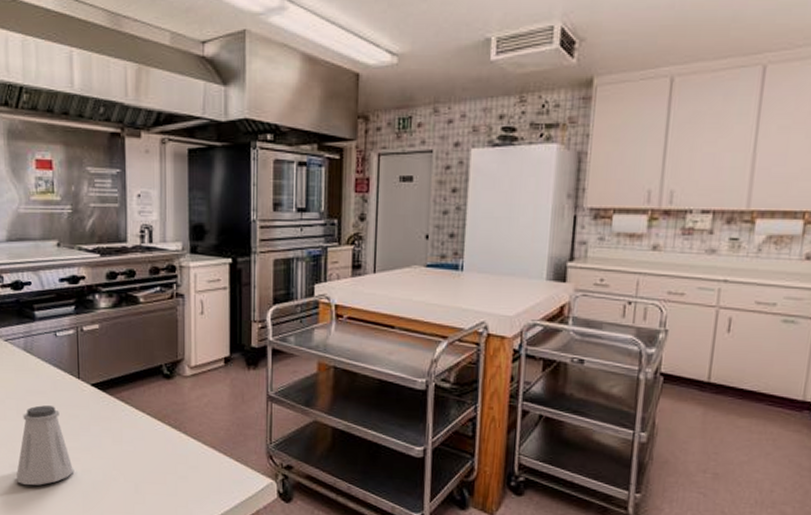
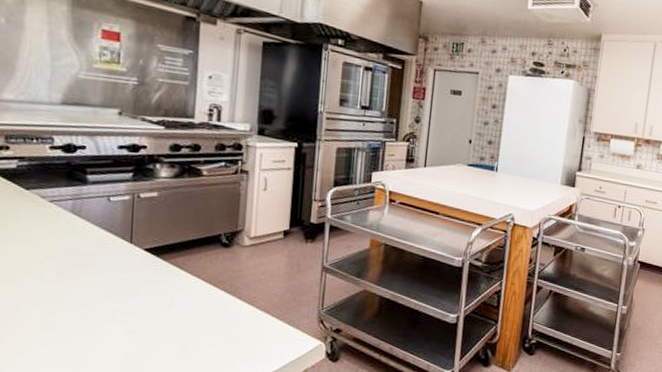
saltshaker: present [16,405,73,486] -> none [49,267,117,347]

